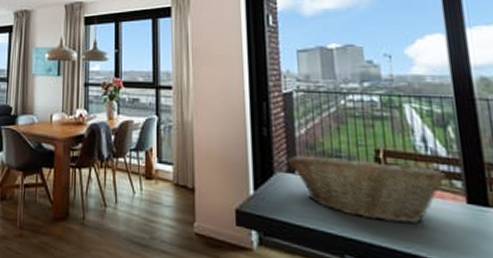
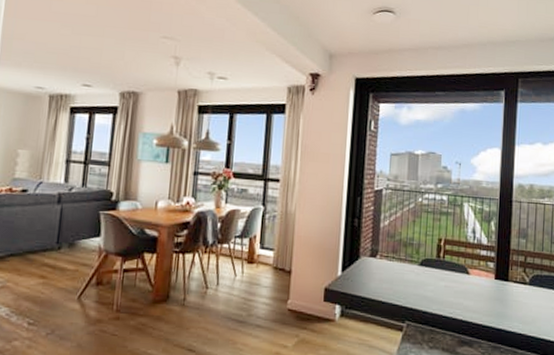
fruit basket: present [287,155,447,223] -> none [371,242,484,295]

